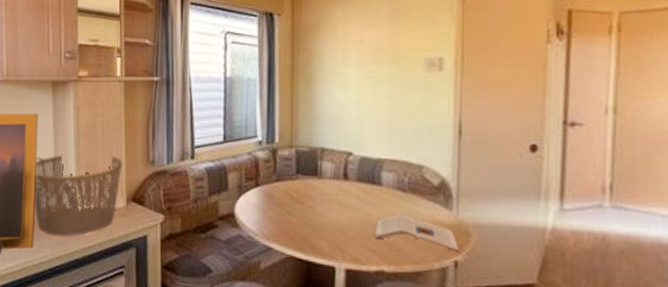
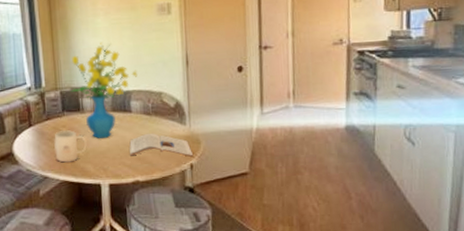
mug: none [283,195,322,235] -> present [54,129,87,163]
bouquet: none [308,97,393,212] -> present [70,42,138,138]

